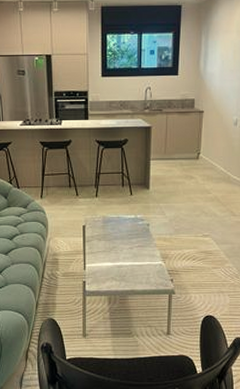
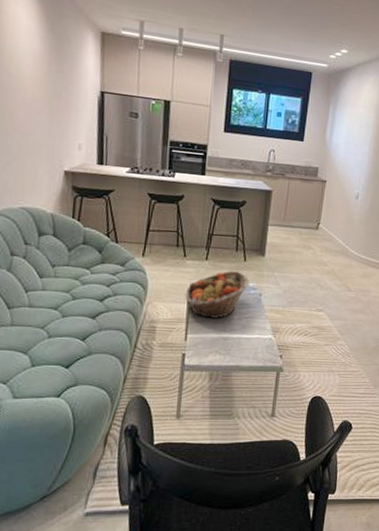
fruit basket: none [80,205,138,249] -> present [185,271,250,318]

